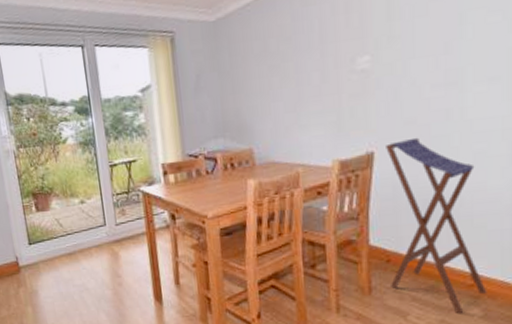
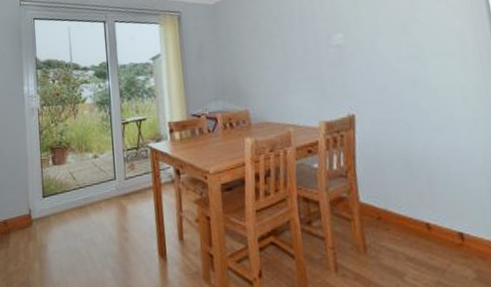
stool: present [386,137,487,314] -> none [364,102,477,275]

